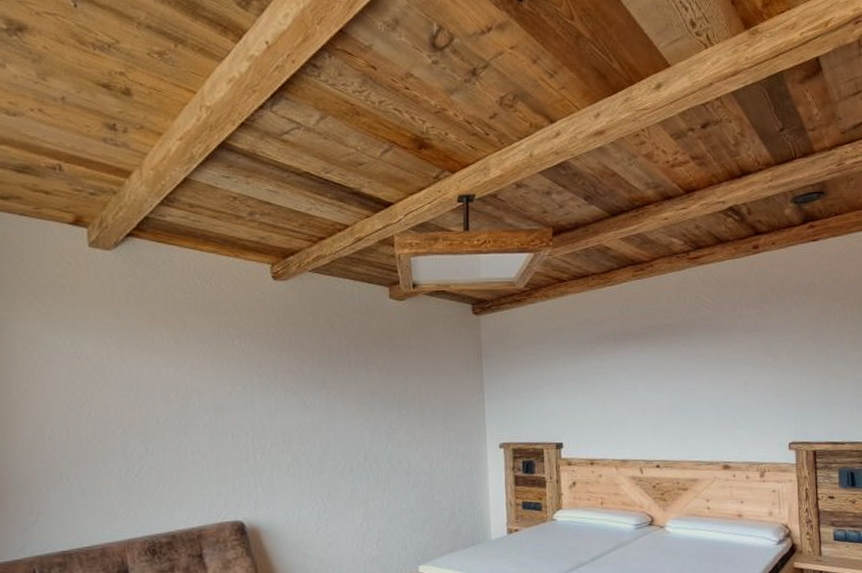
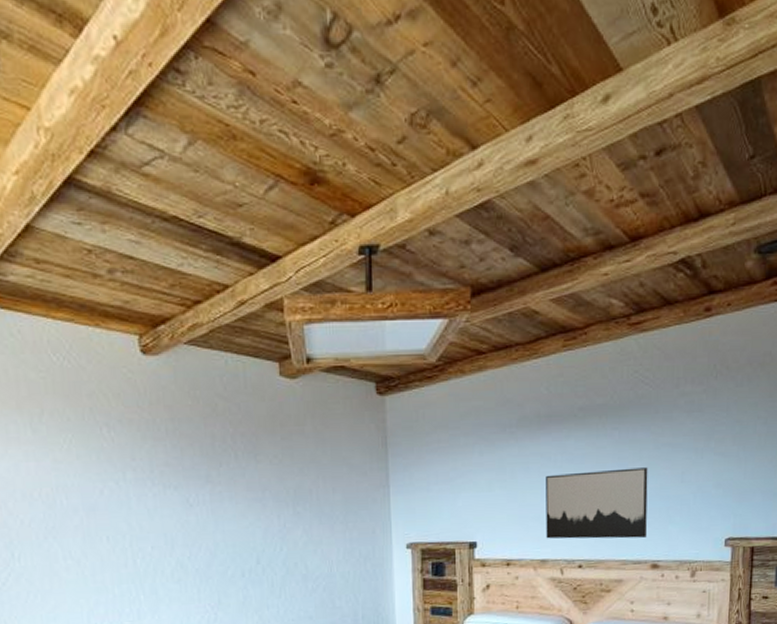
wall art: none [623,379,717,442] -> present [546,467,648,539]

